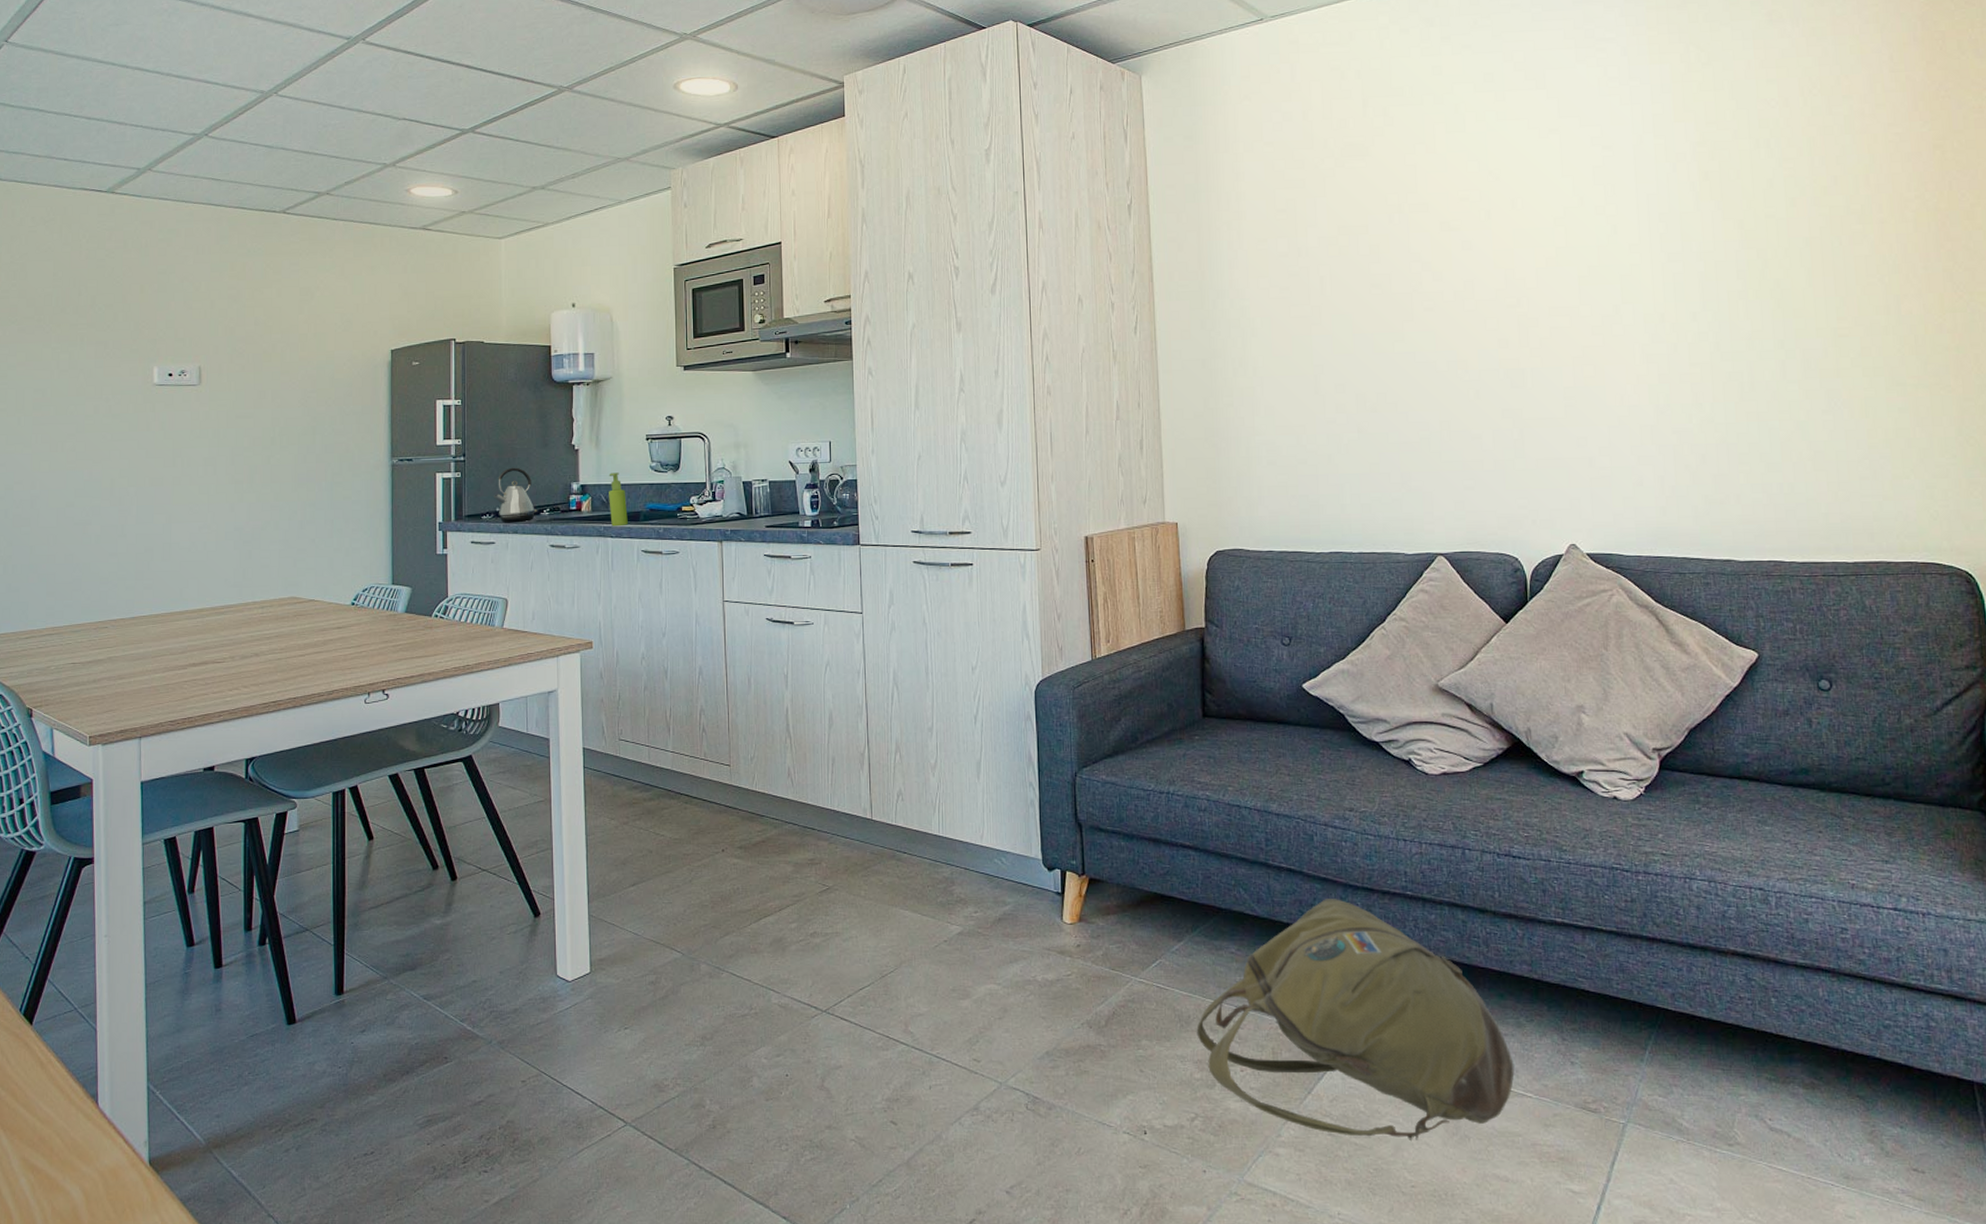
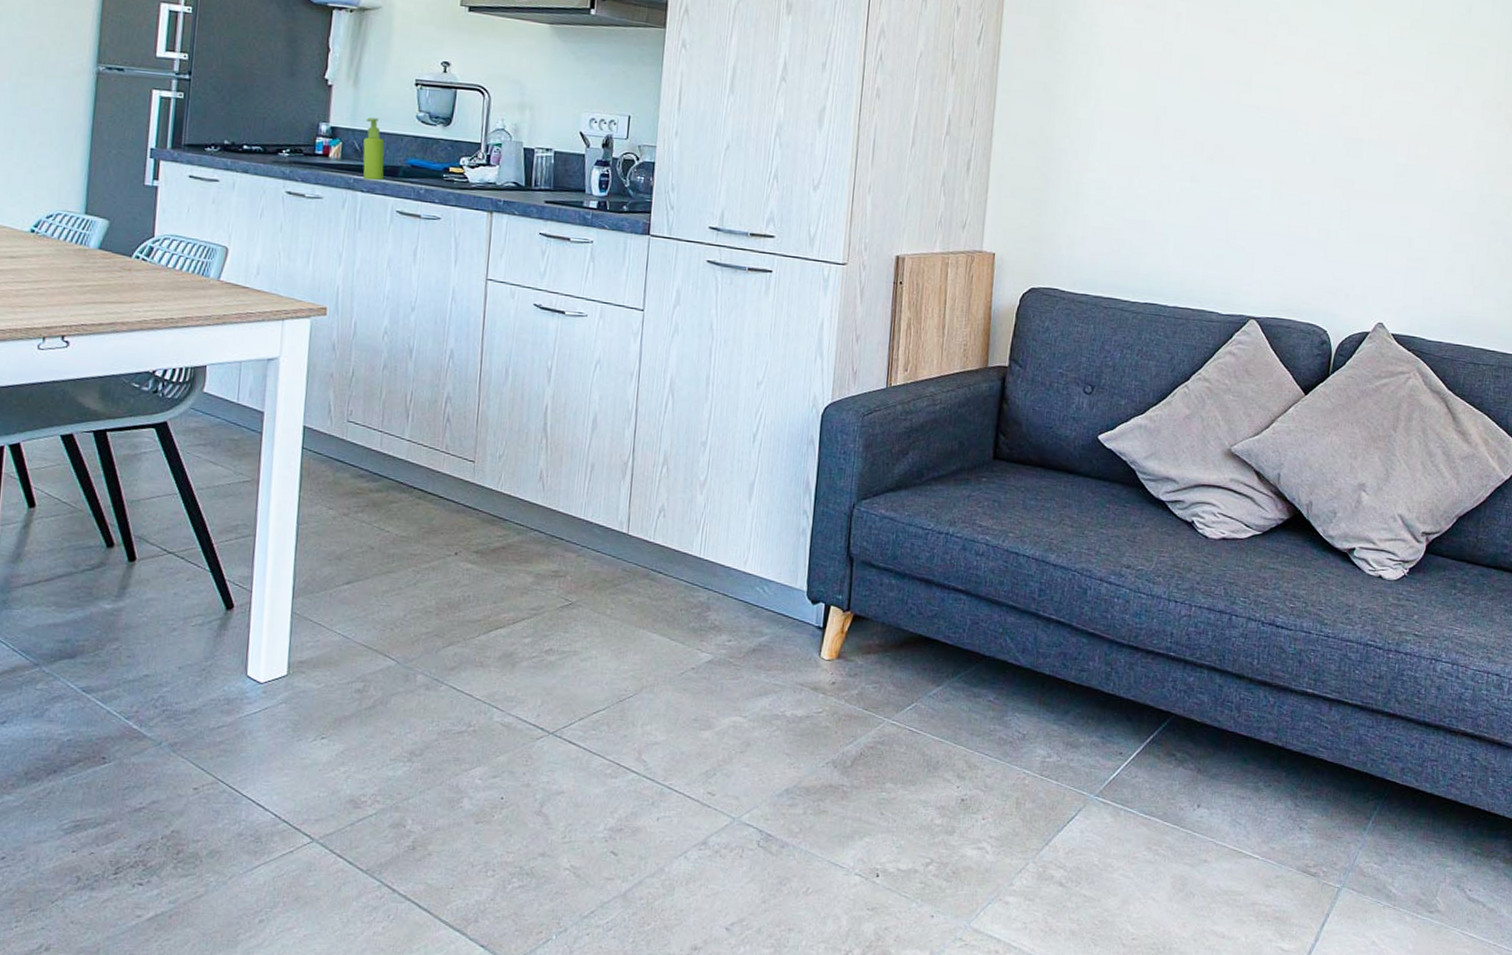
kettle: present [493,467,537,523] -> none [222,95,275,162]
backpack: present [1196,899,1515,1140] -> none [943,654,1247,895]

